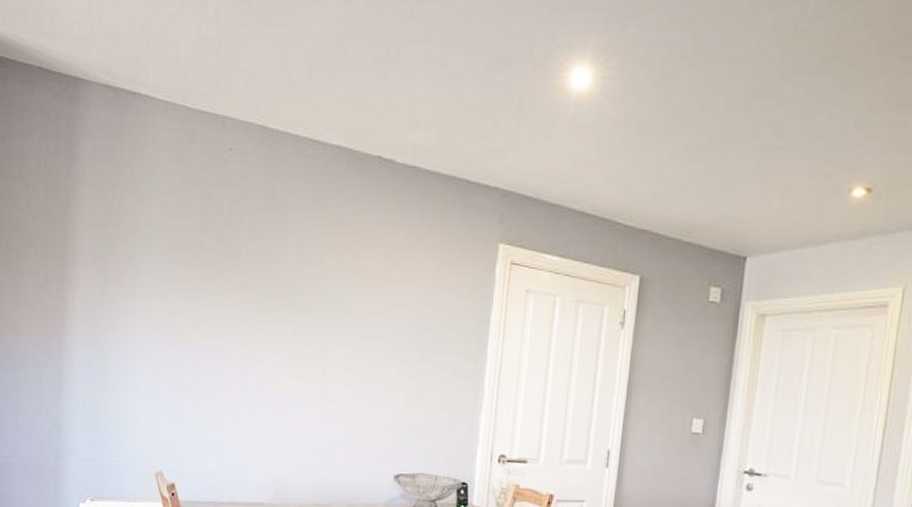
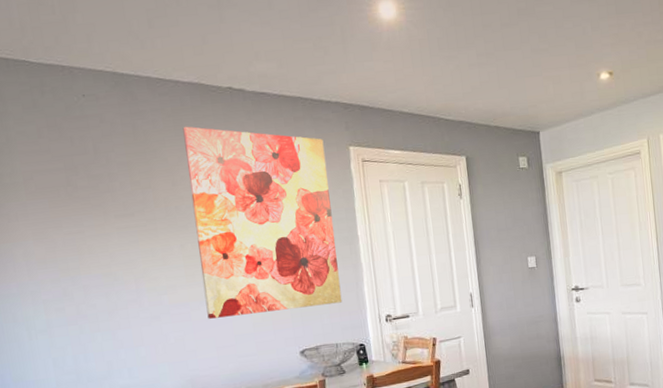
wall art: none [306,196,471,429] -> present [182,126,343,319]

